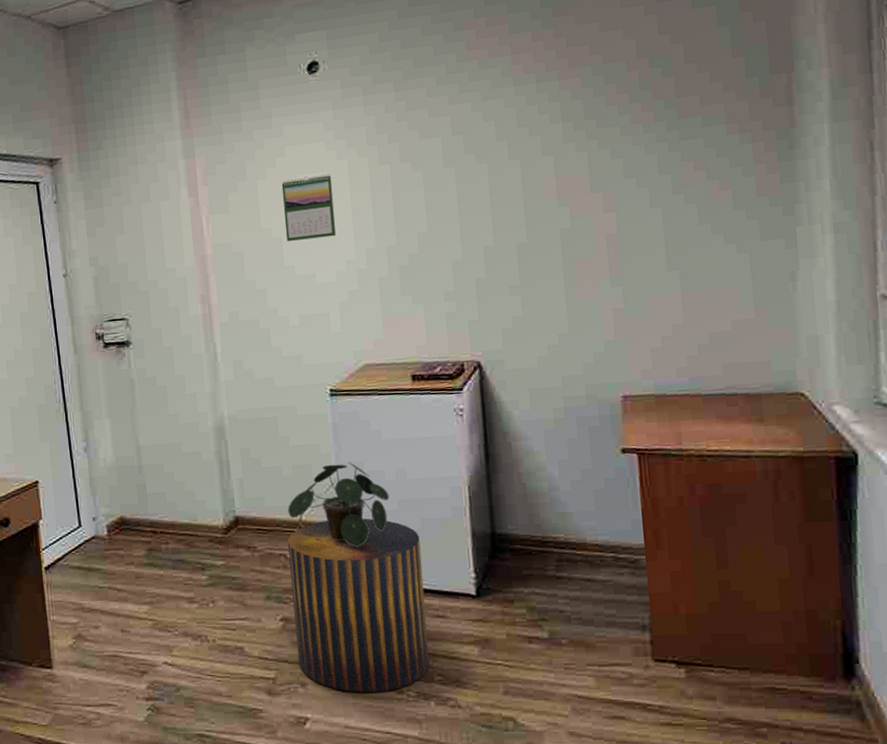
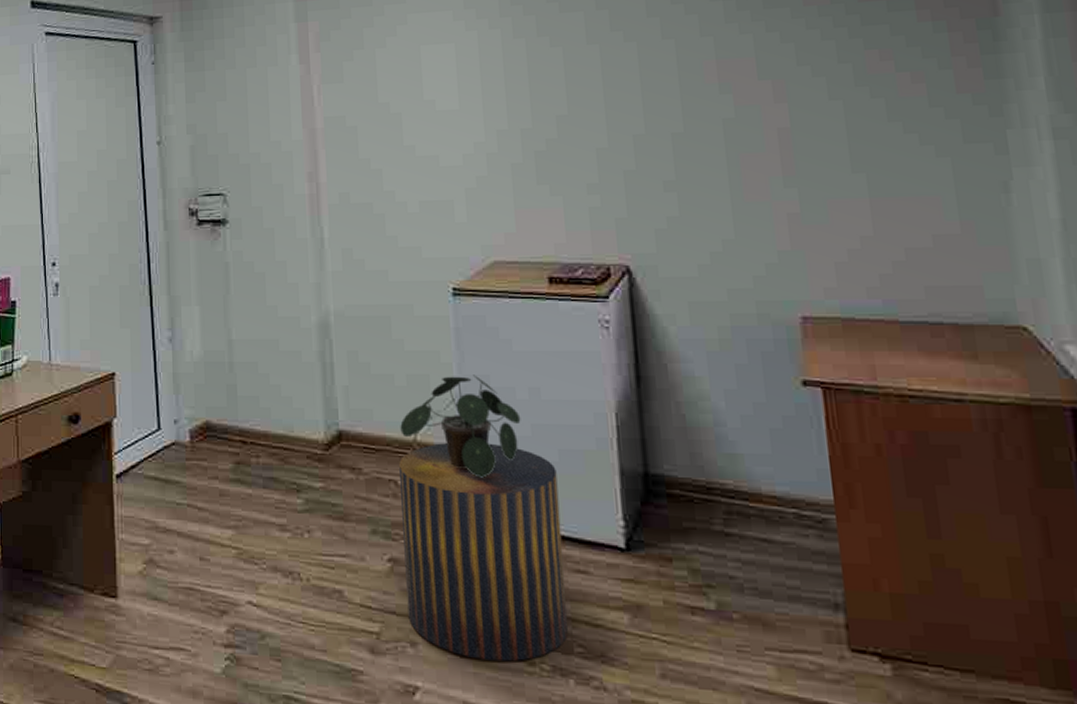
calendar: present [281,174,336,241] -> none [402,46,463,118]

